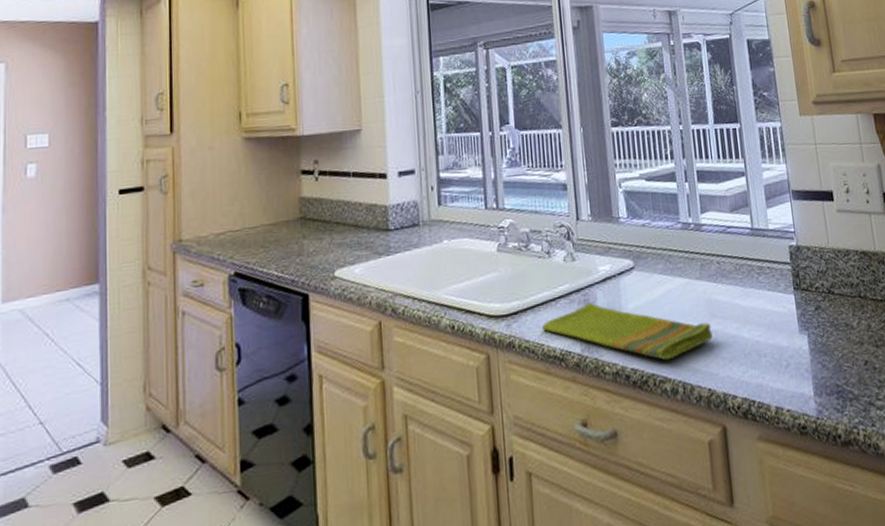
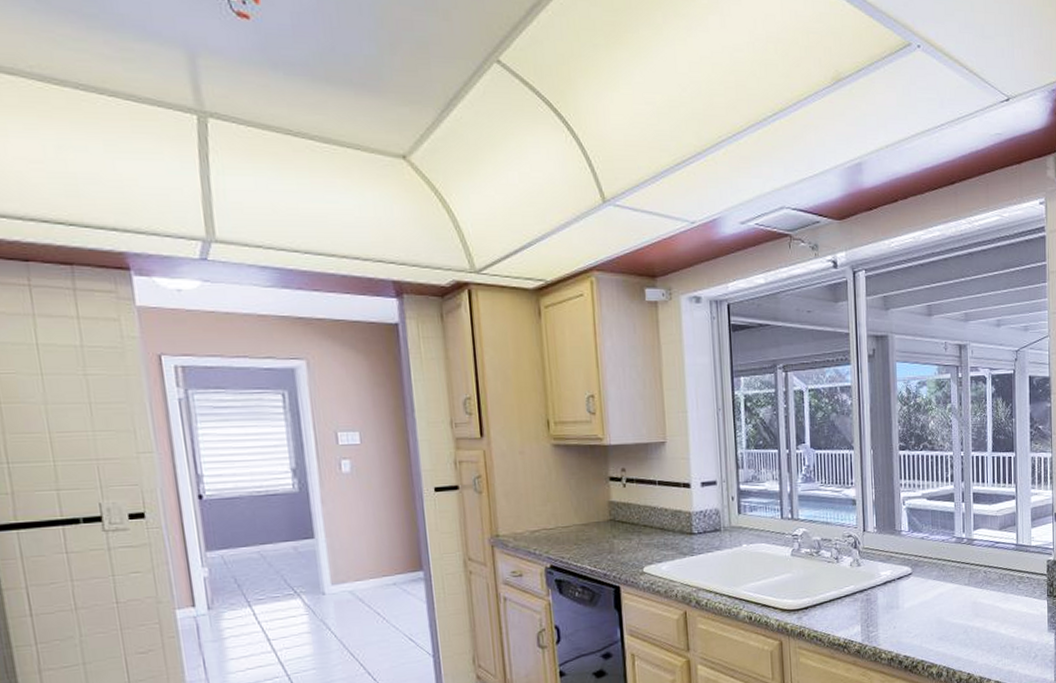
dish towel: present [541,302,713,361] -> none [828,601,975,650]

